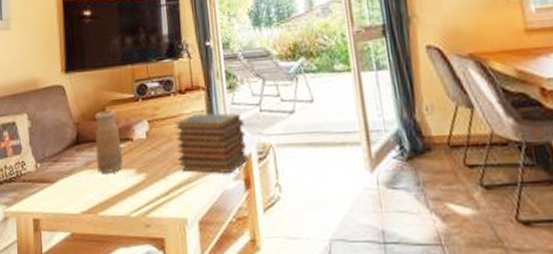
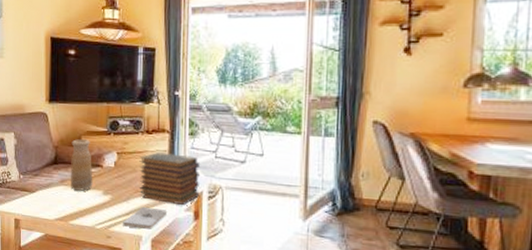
notepad: none [163,182,213,211] -> present [123,207,166,230]

